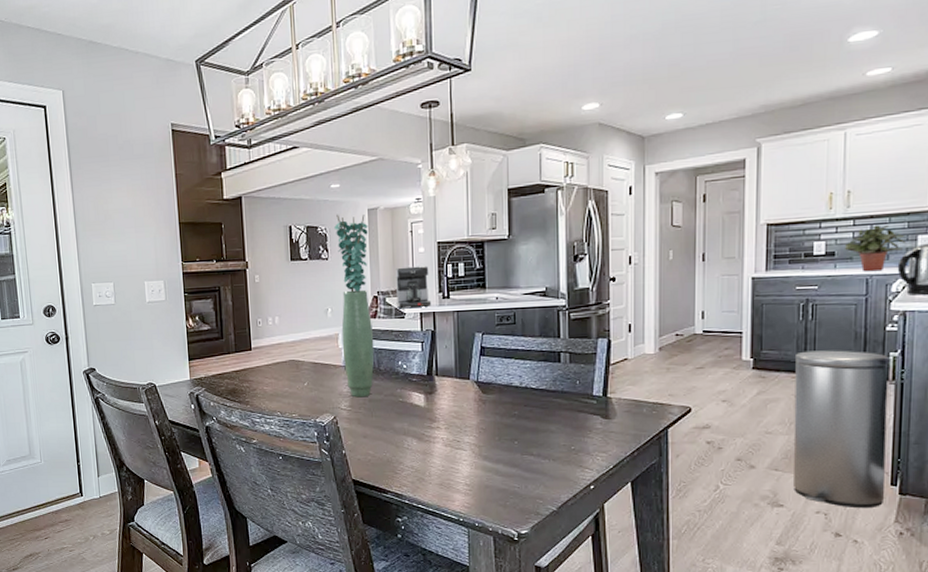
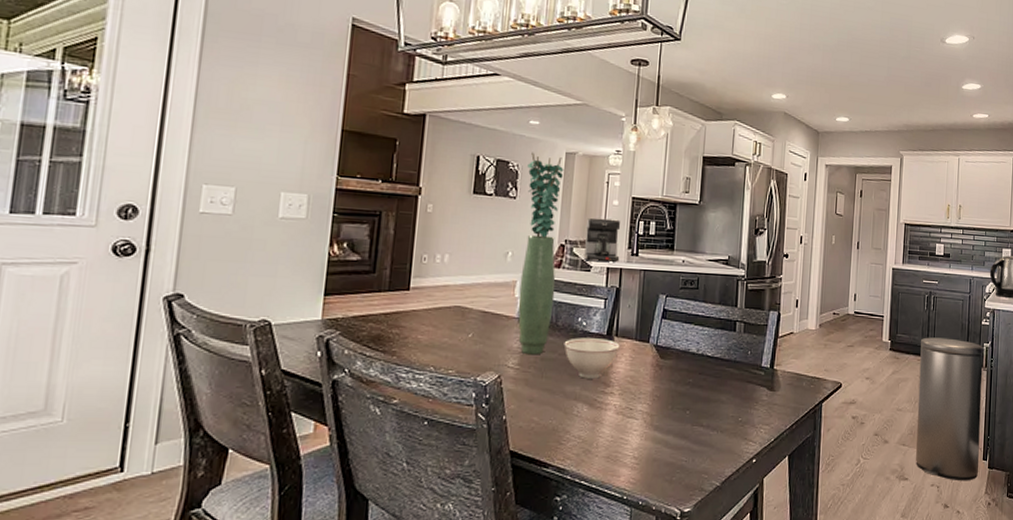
bowl: none [388,379,441,416] -> present [564,337,620,379]
potted plant: present [845,225,907,272] -> none [957,236,996,275]

